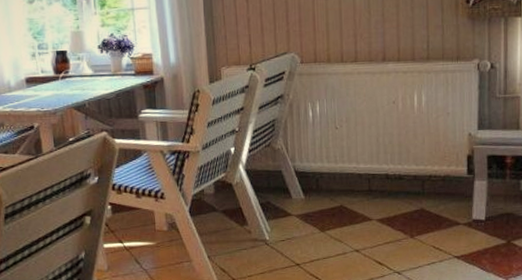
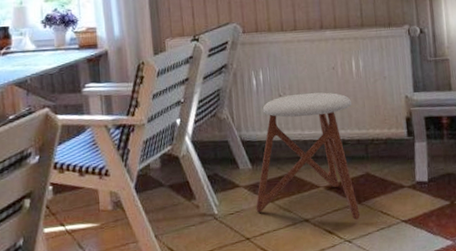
stool: none [307,126,412,254] -> present [256,92,361,221]

